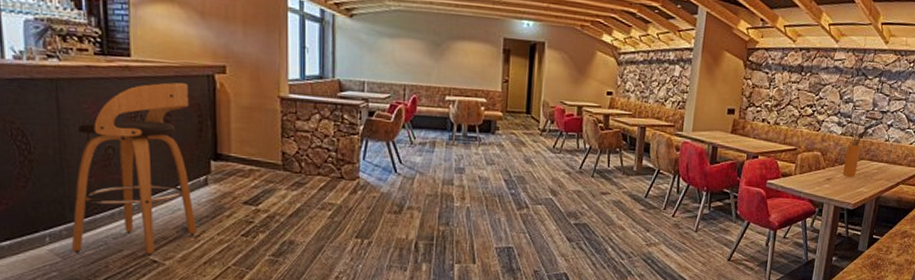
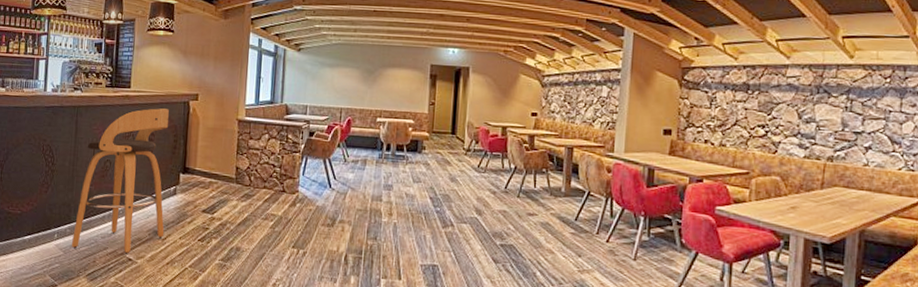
vase: present [842,116,877,177] -> none [810,138,850,207]

